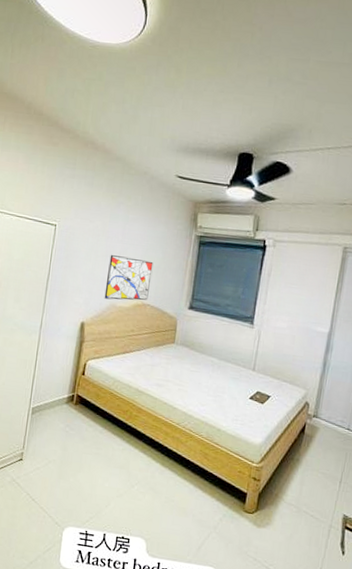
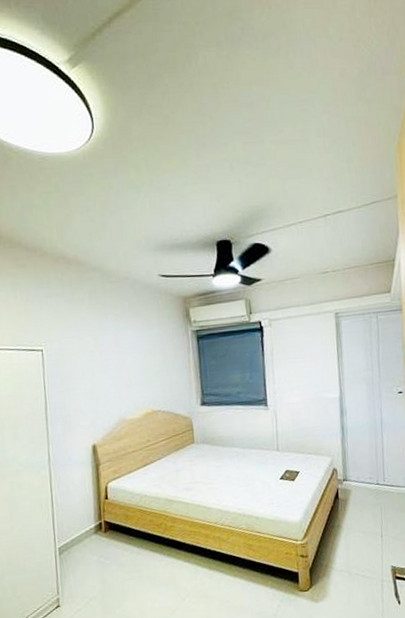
wall art: present [104,254,153,301] -> none [108,366,158,415]

